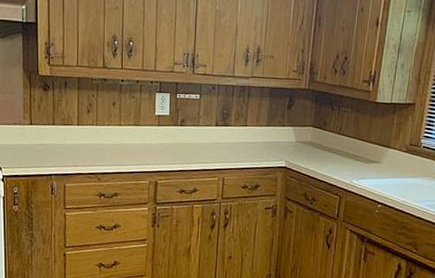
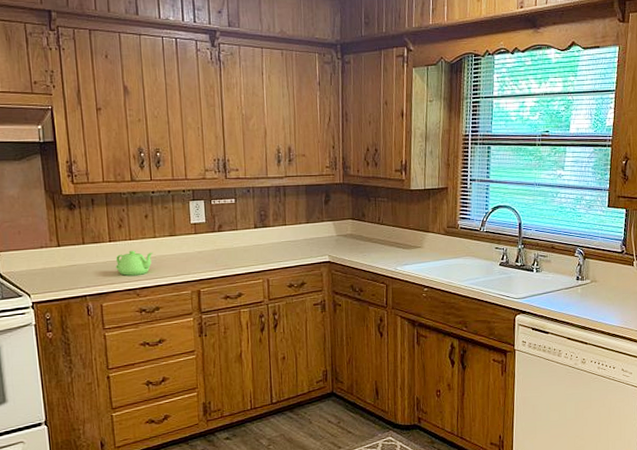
teapot: none [81,135,117,161] -> present [116,250,153,276]

